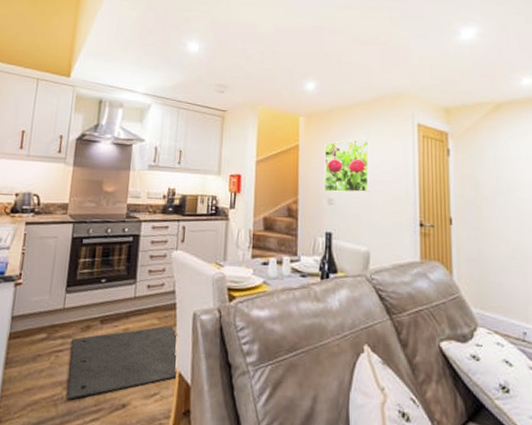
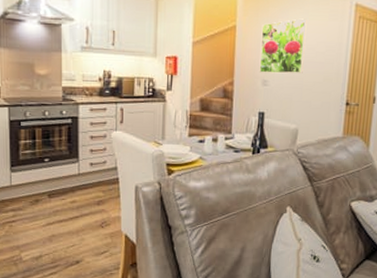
door mat: present [67,325,179,400] -> none [24,196,125,259]

